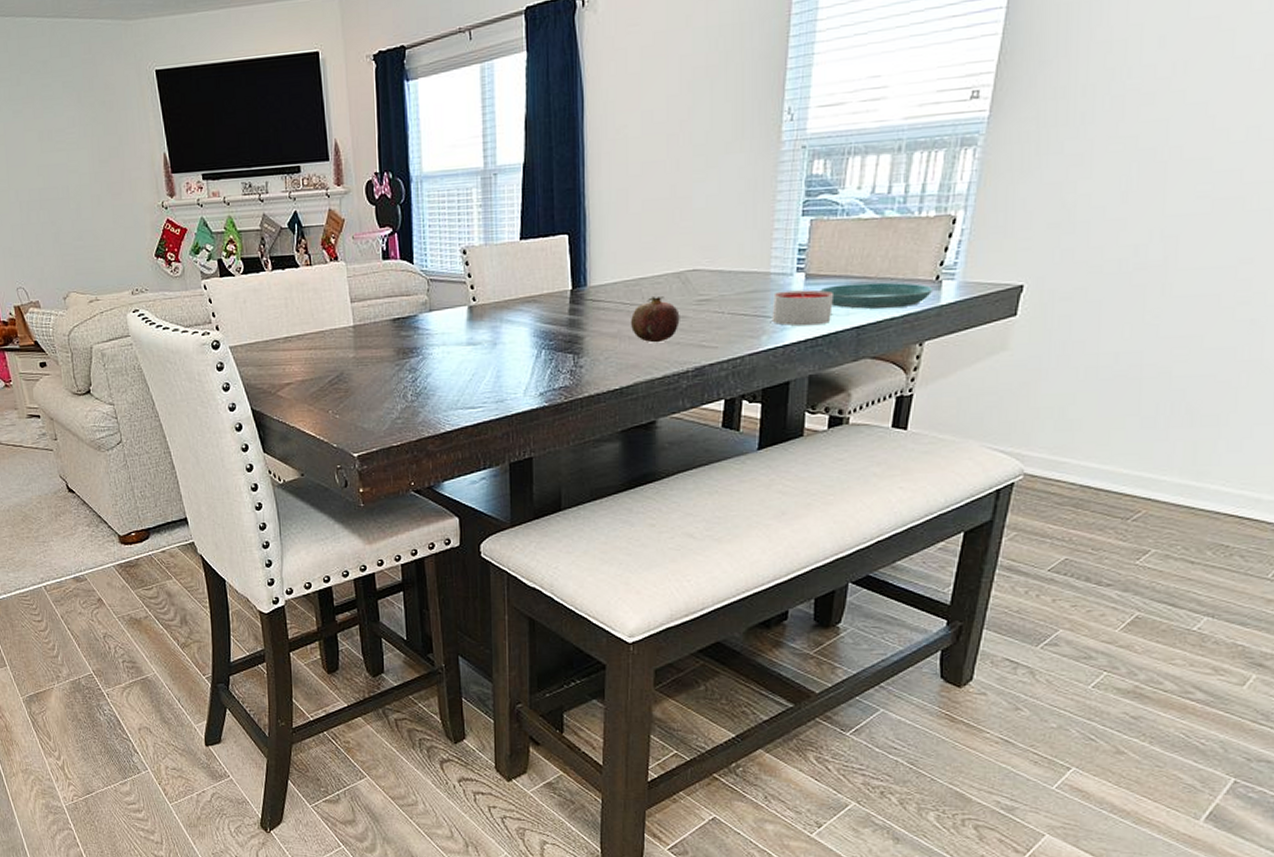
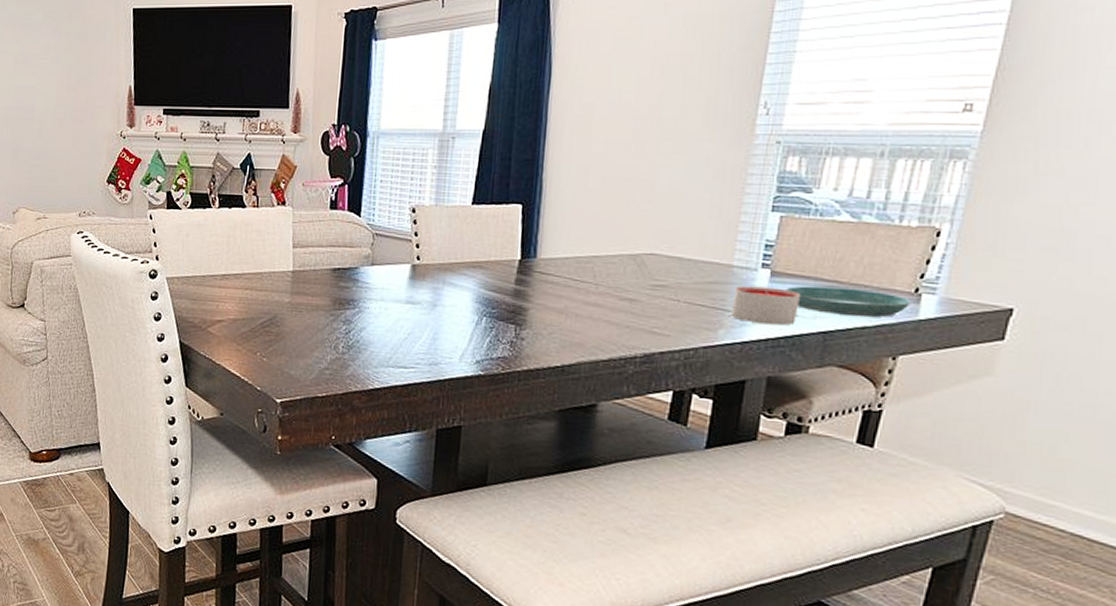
fruit: present [631,295,680,343] -> none [579,275,632,324]

